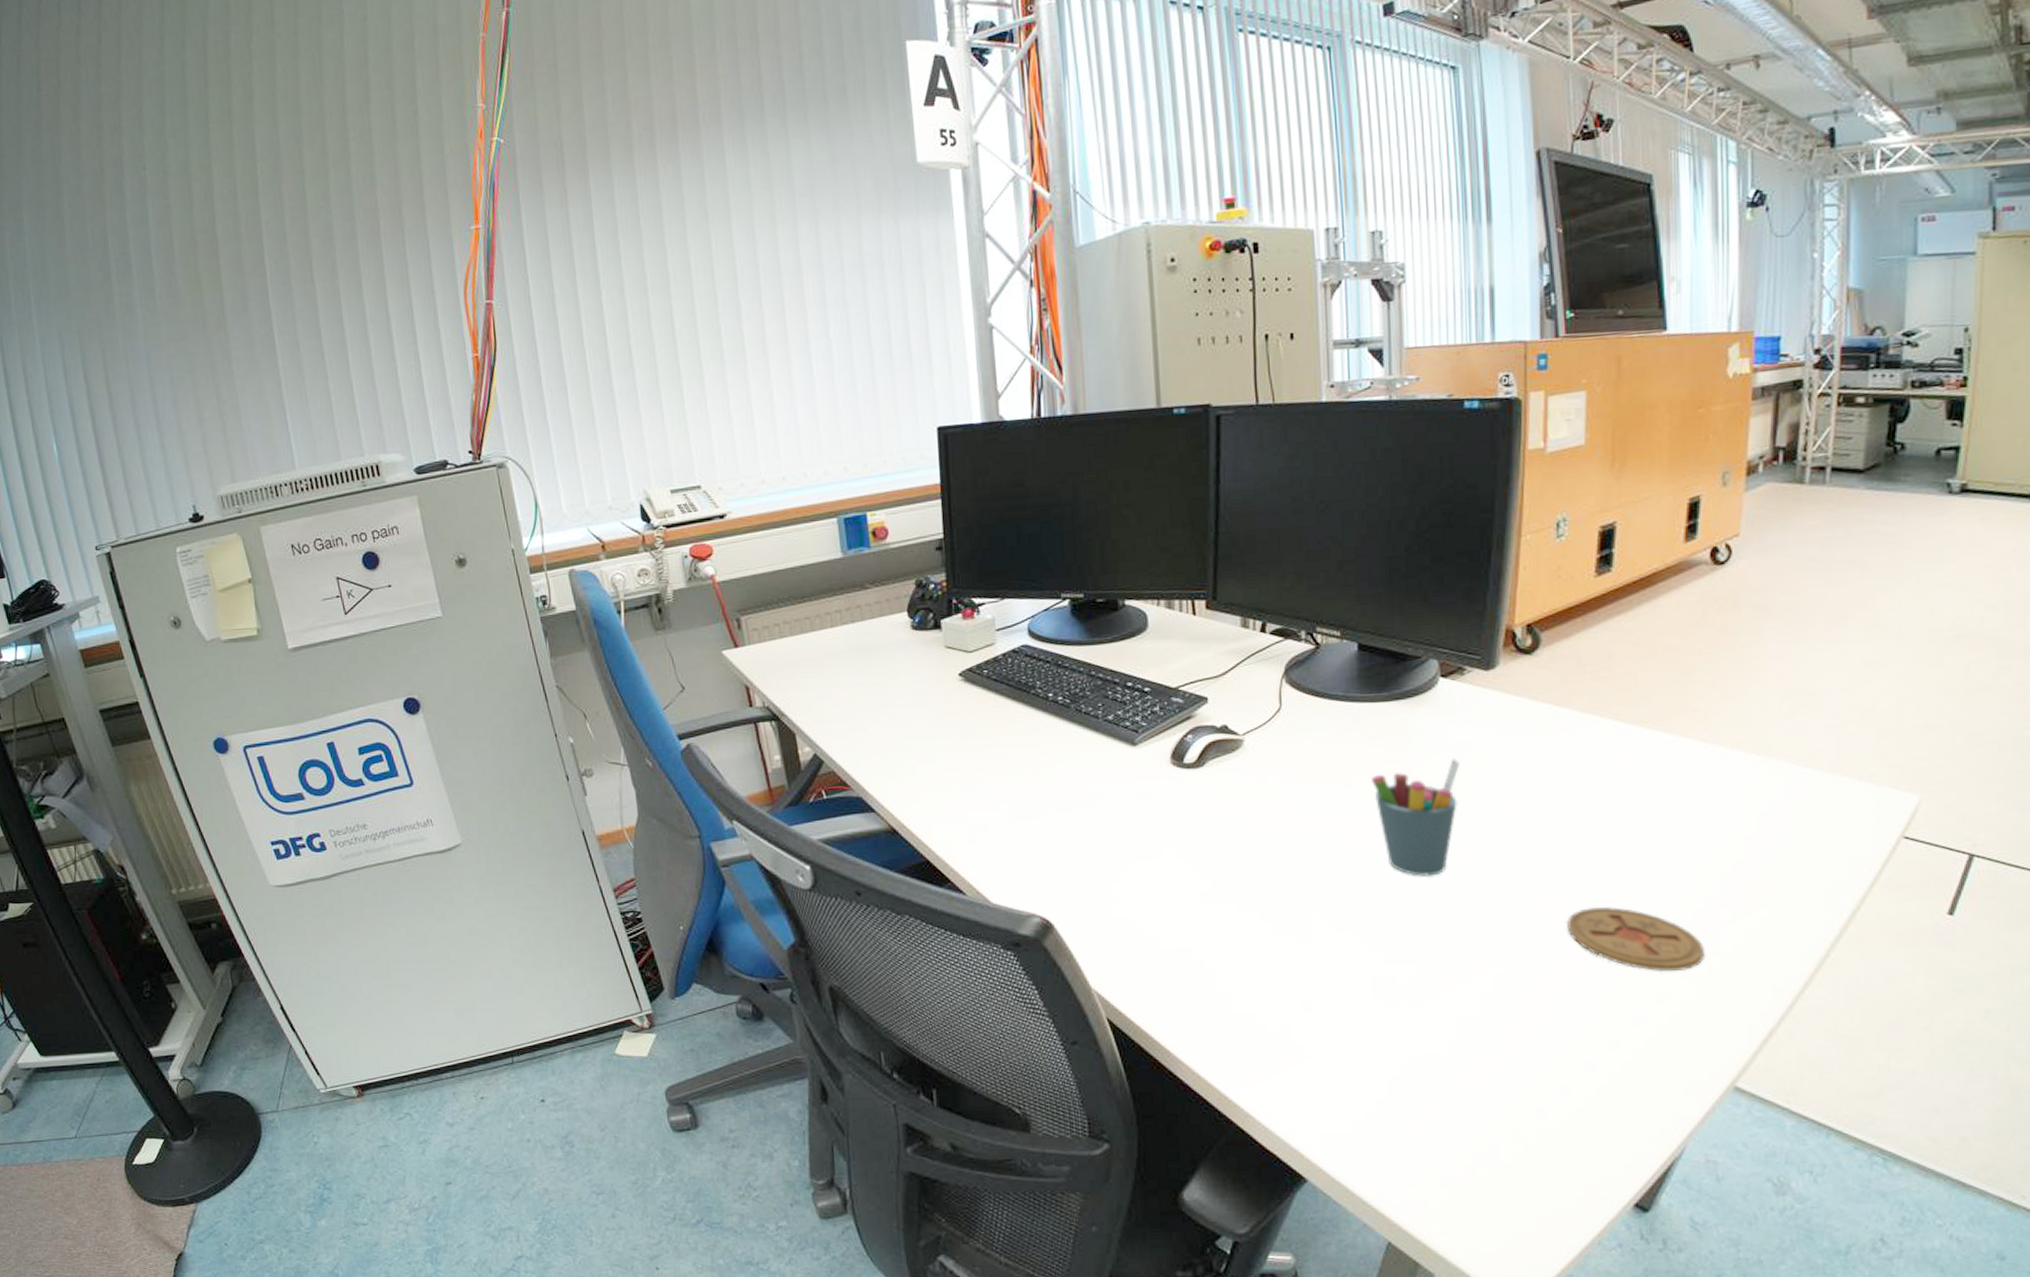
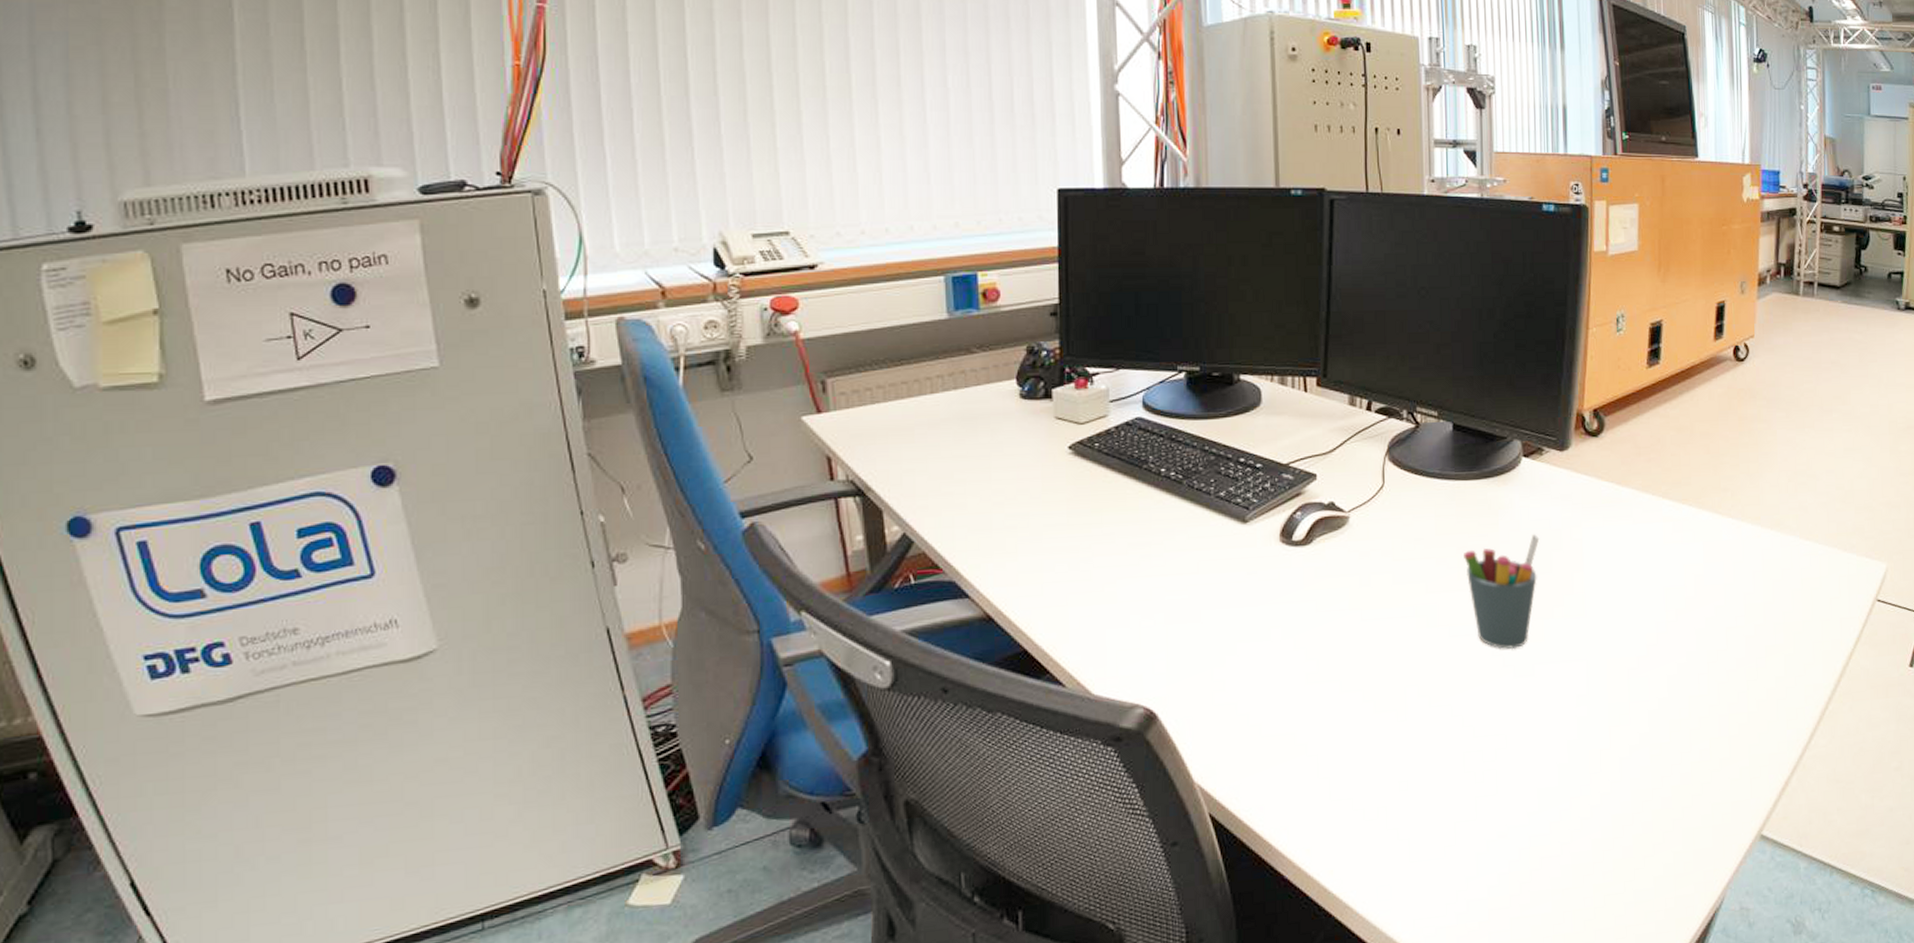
coaster: present [1565,906,1706,972] -> none [1626,671,1737,732]

